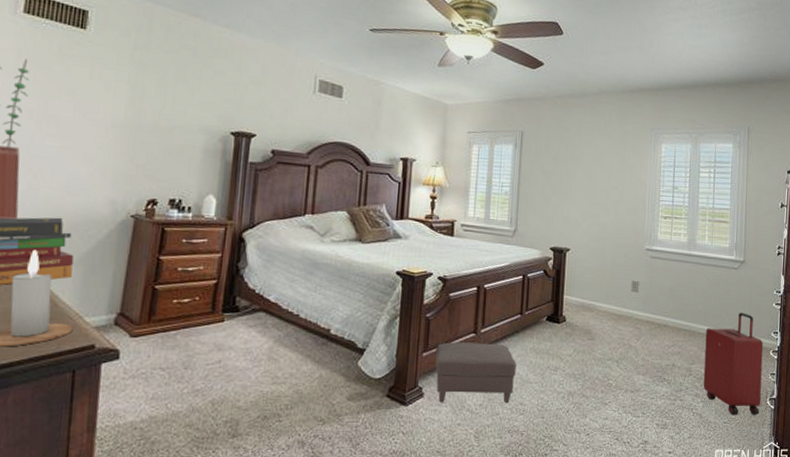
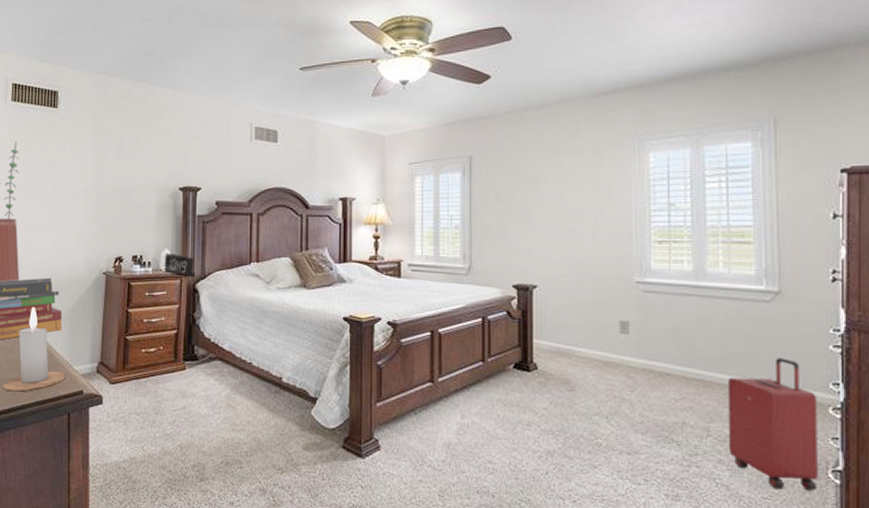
alarm clock: none [206,198,244,227] -> present [164,253,196,278]
ottoman: present [435,342,516,404] -> none [391,392,481,461]

